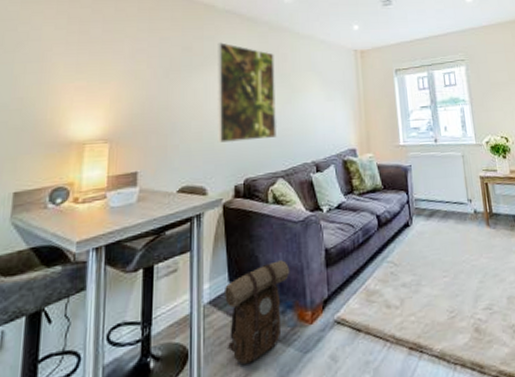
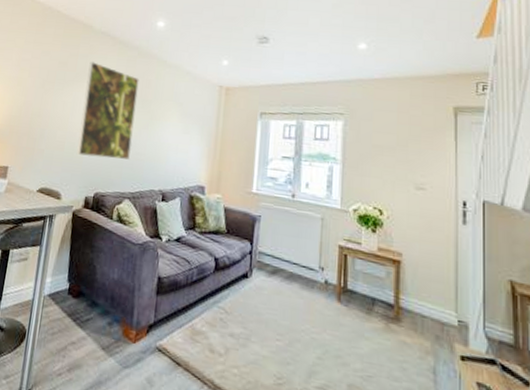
backpack: present [225,260,290,364] -> none [57,275,123,360]

